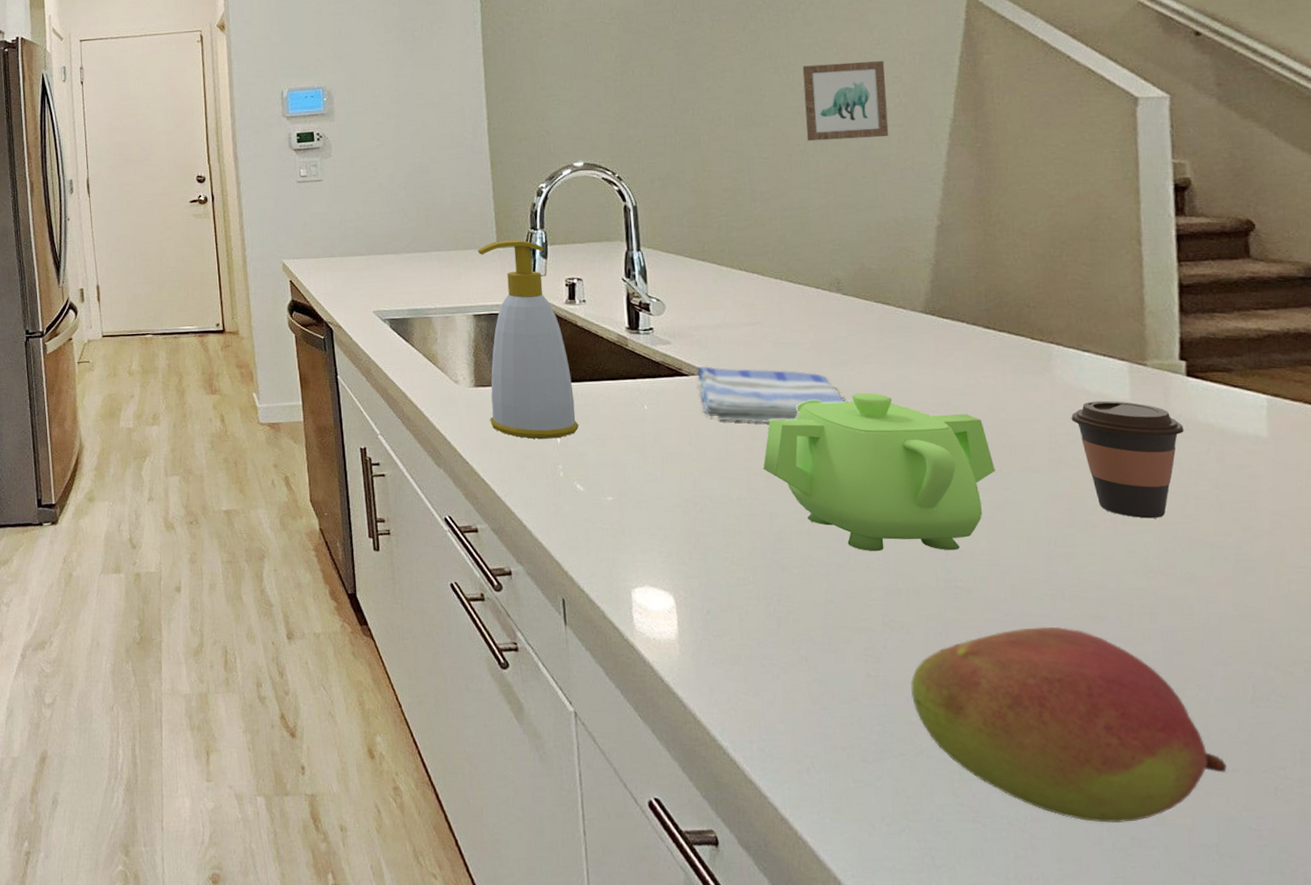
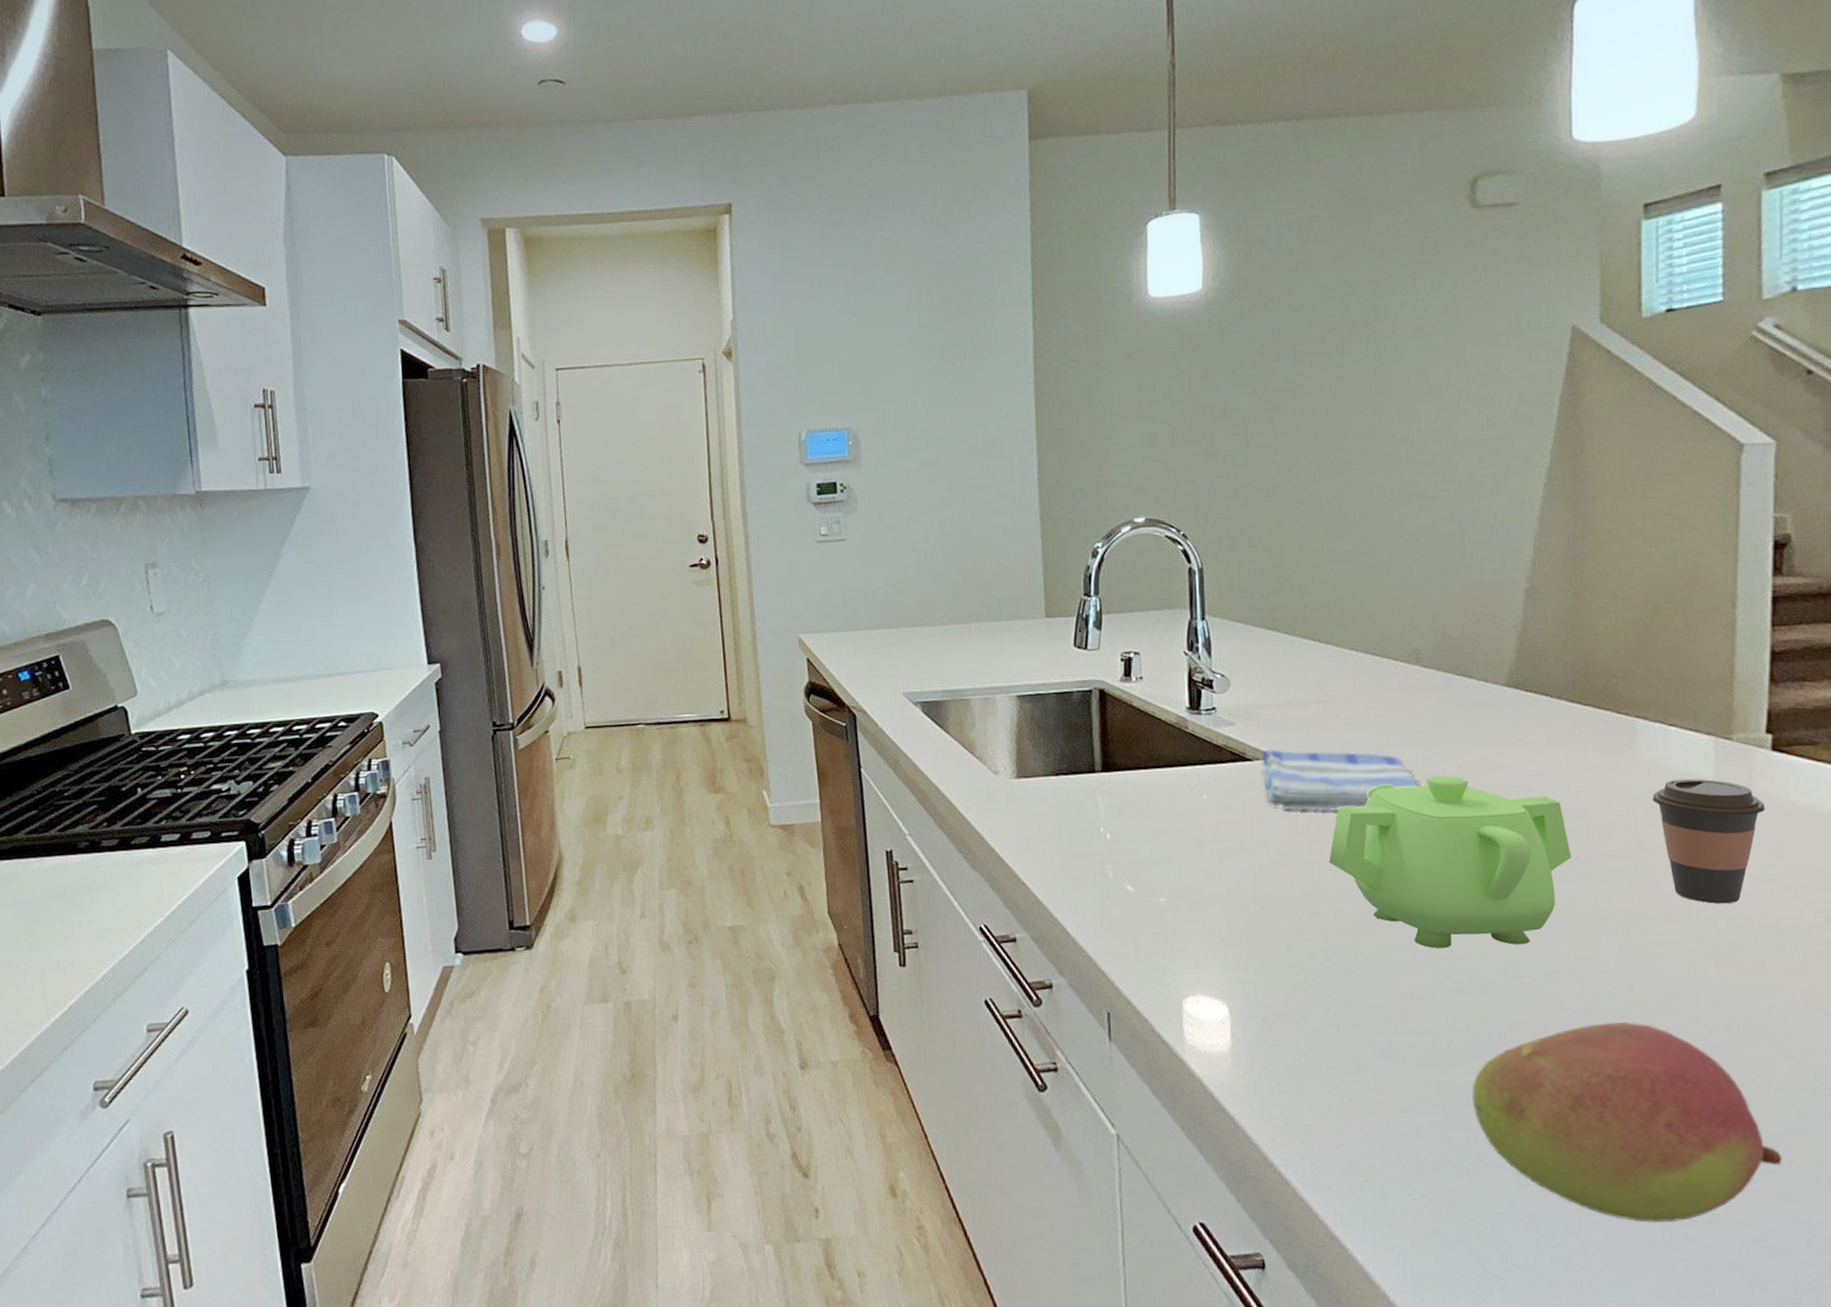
soap bottle: present [477,240,579,439] -> none [1022,608,1131,836]
wall art: present [802,61,889,141] -> none [1390,401,1480,493]

